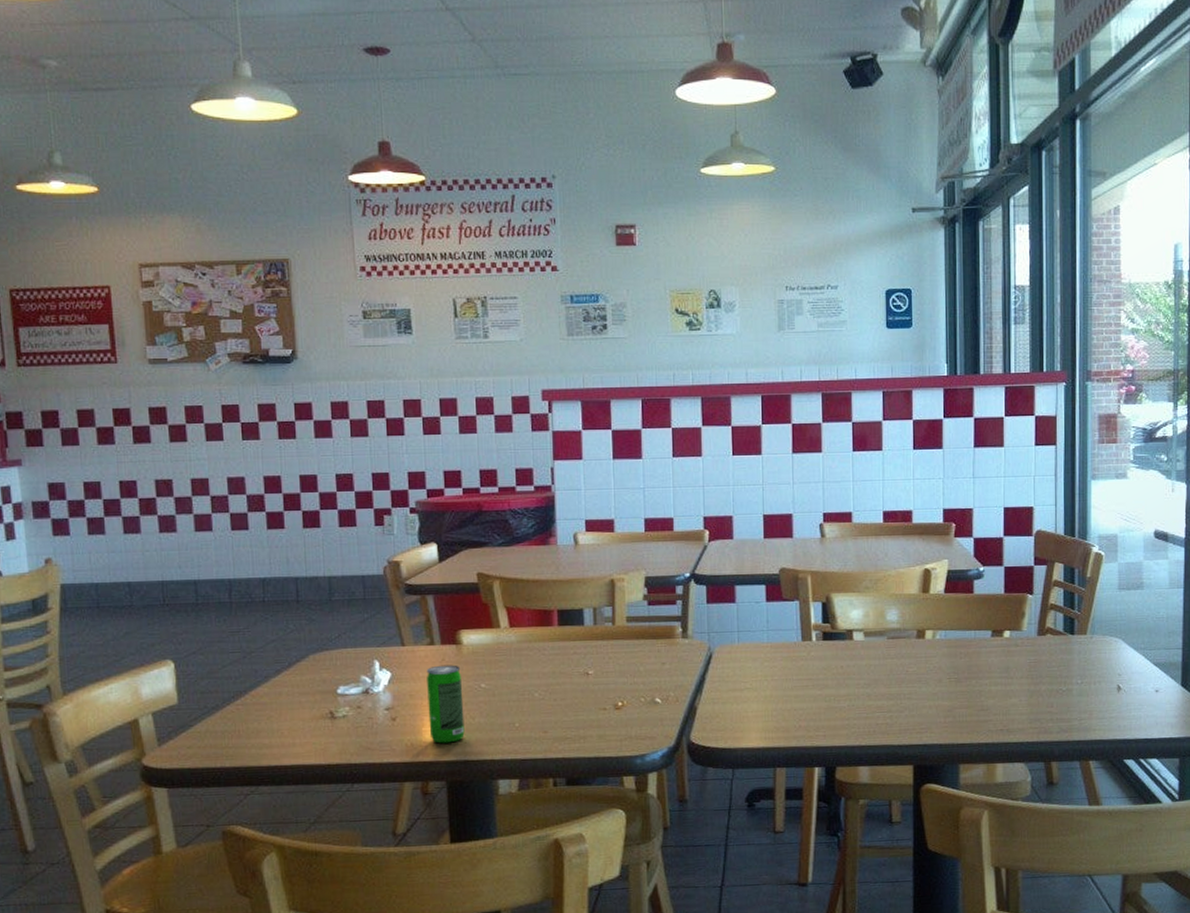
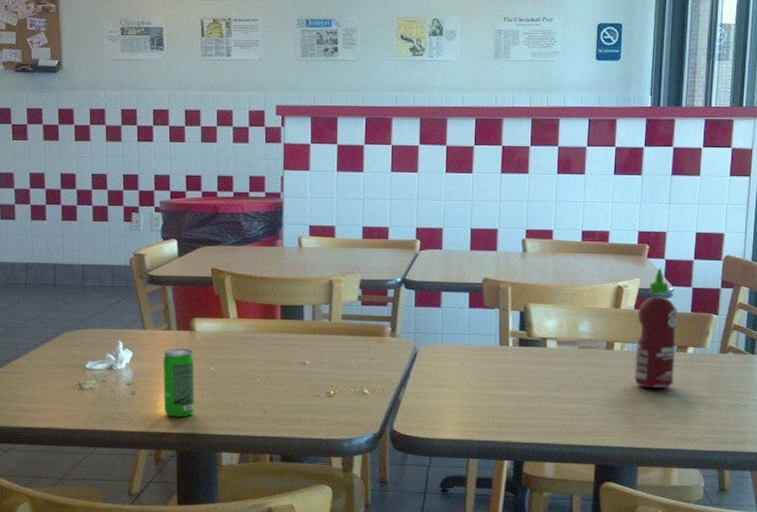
hot sauce: none [948,547,991,677] -> present [634,268,677,388]

